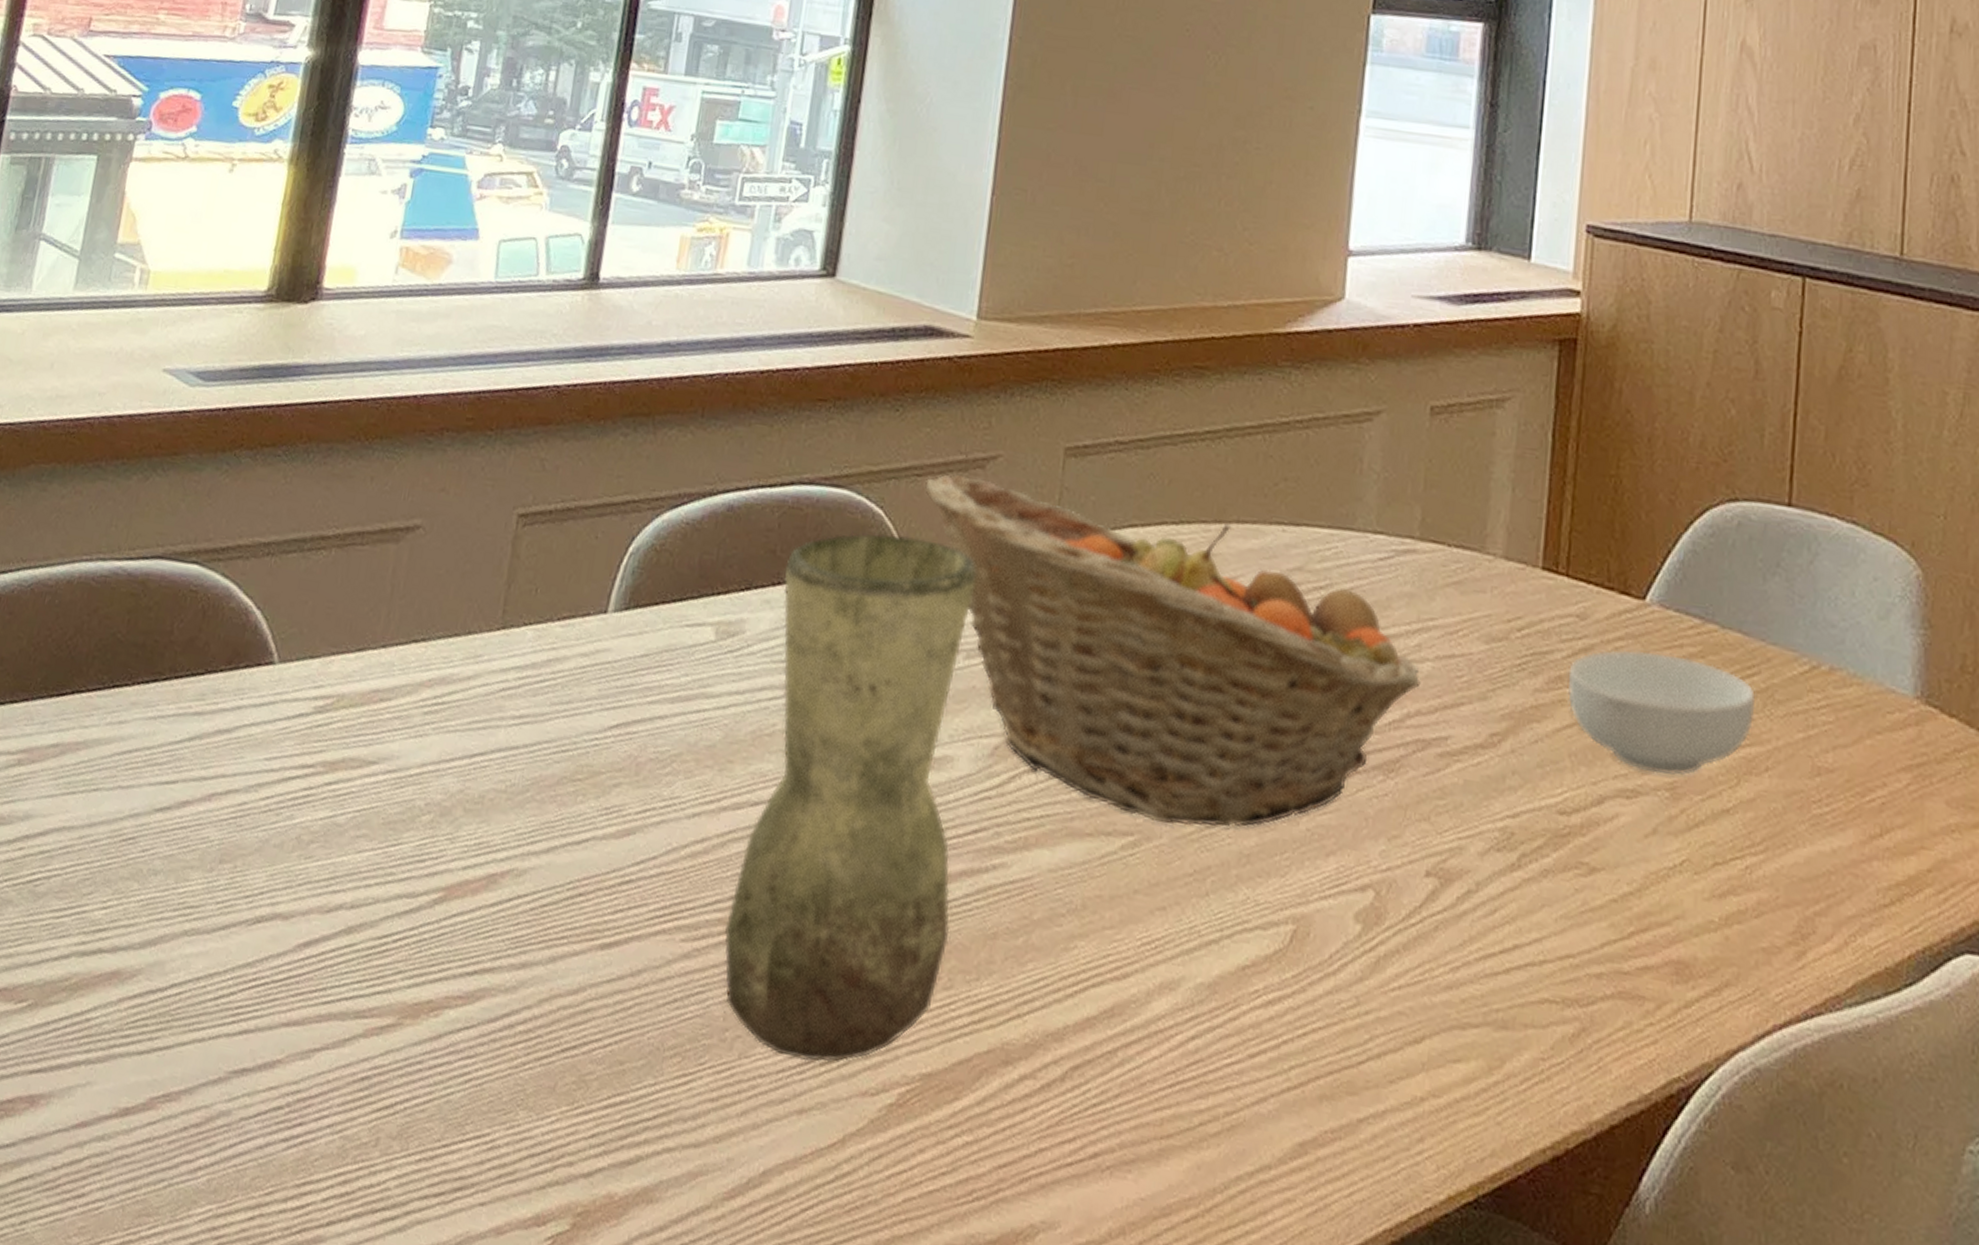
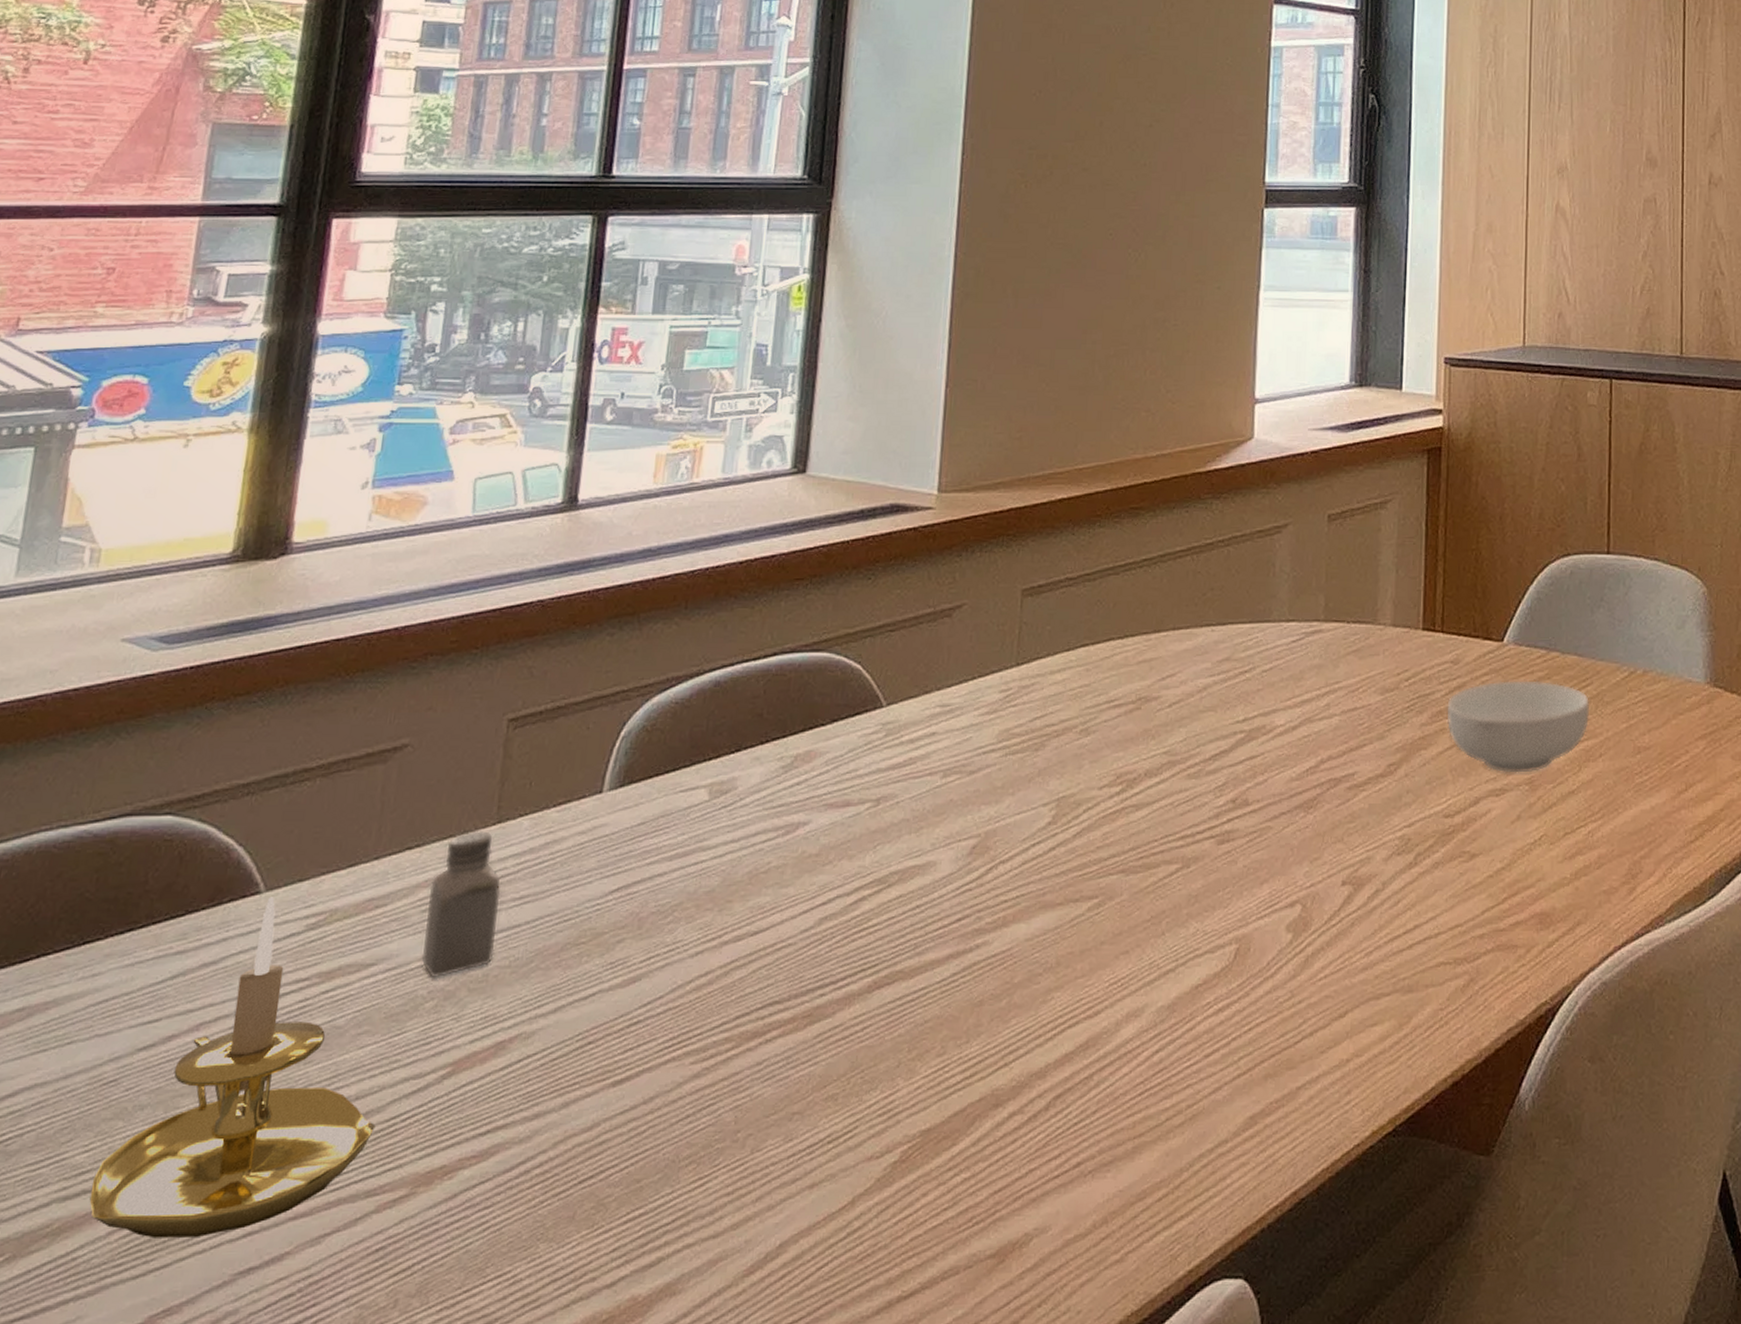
candle holder: none [104,669,368,1025] -> present [89,897,376,1238]
saltshaker: none [421,633,502,791] -> present [422,831,501,979]
vase: present [724,533,977,1063] -> none [731,684,949,1143]
fruit basket: present [925,473,1421,828] -> none [898,624,1331,884]

